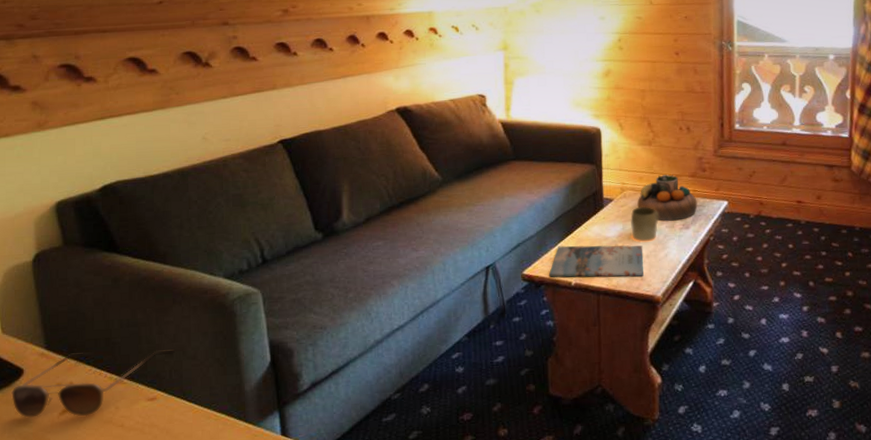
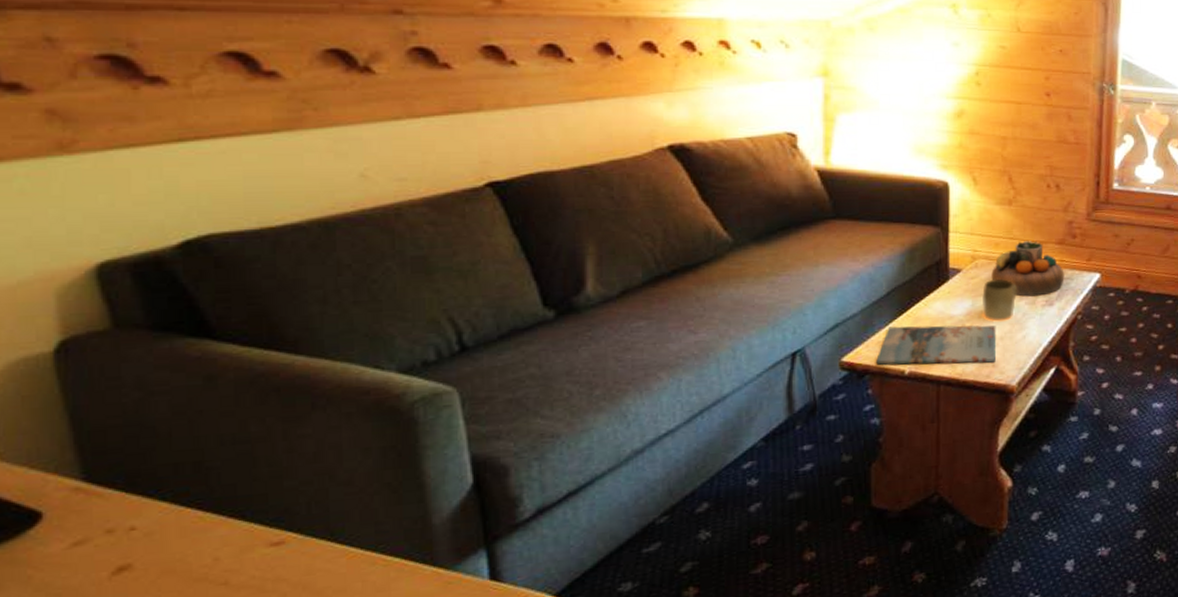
sunglasses: present [11,349,175,418] -> none [20,473,315,583]

